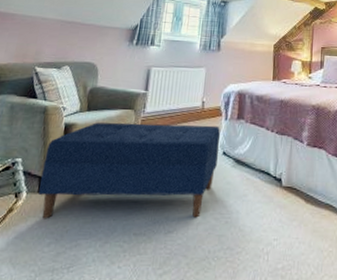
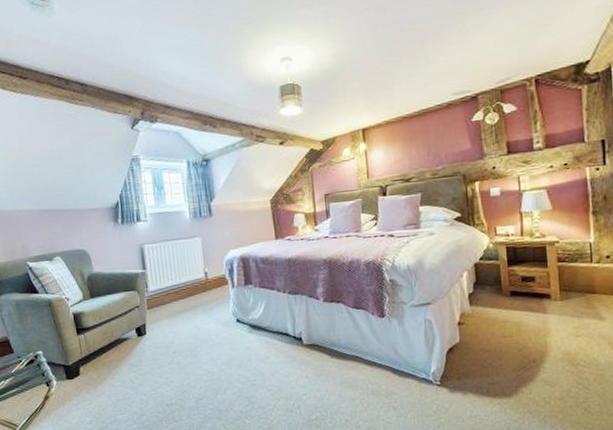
bench: present [39,122,221,218] -> none [62,294,233,400]

